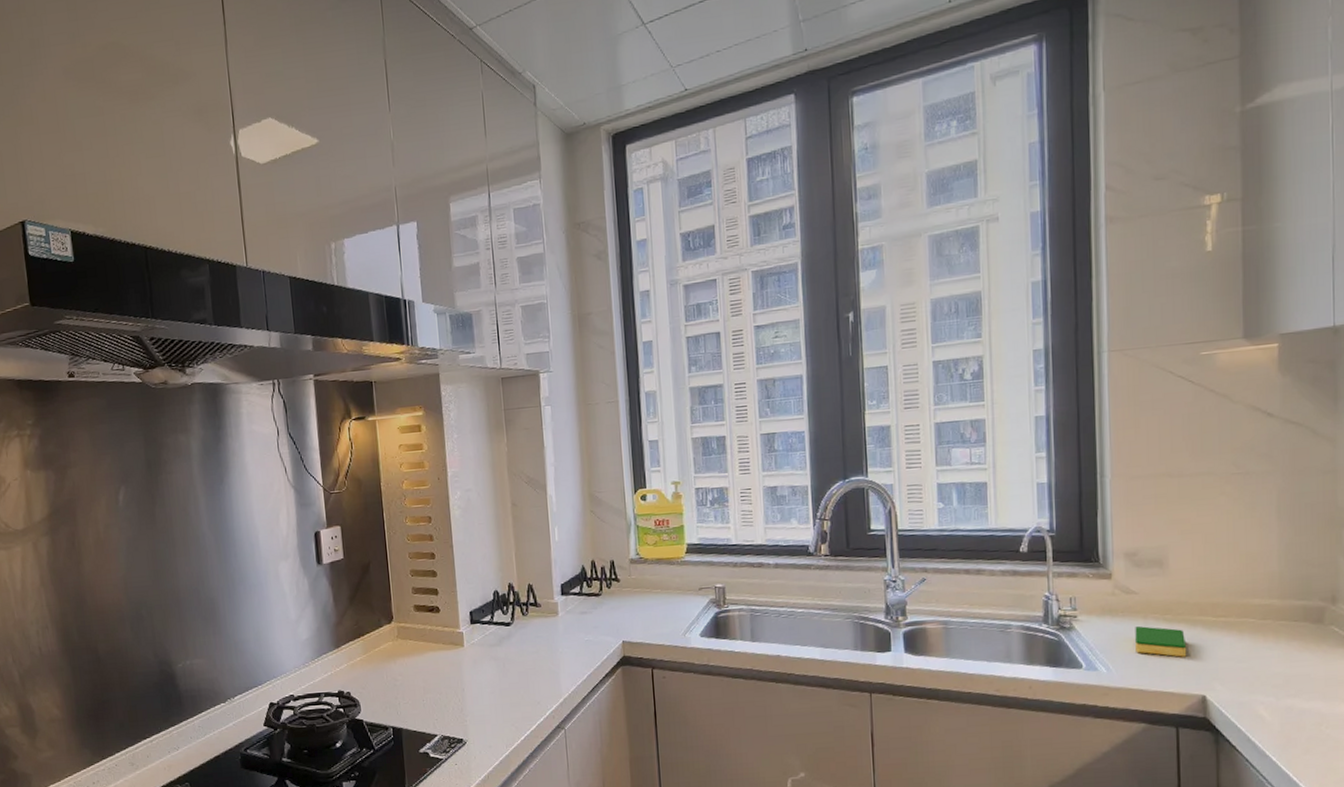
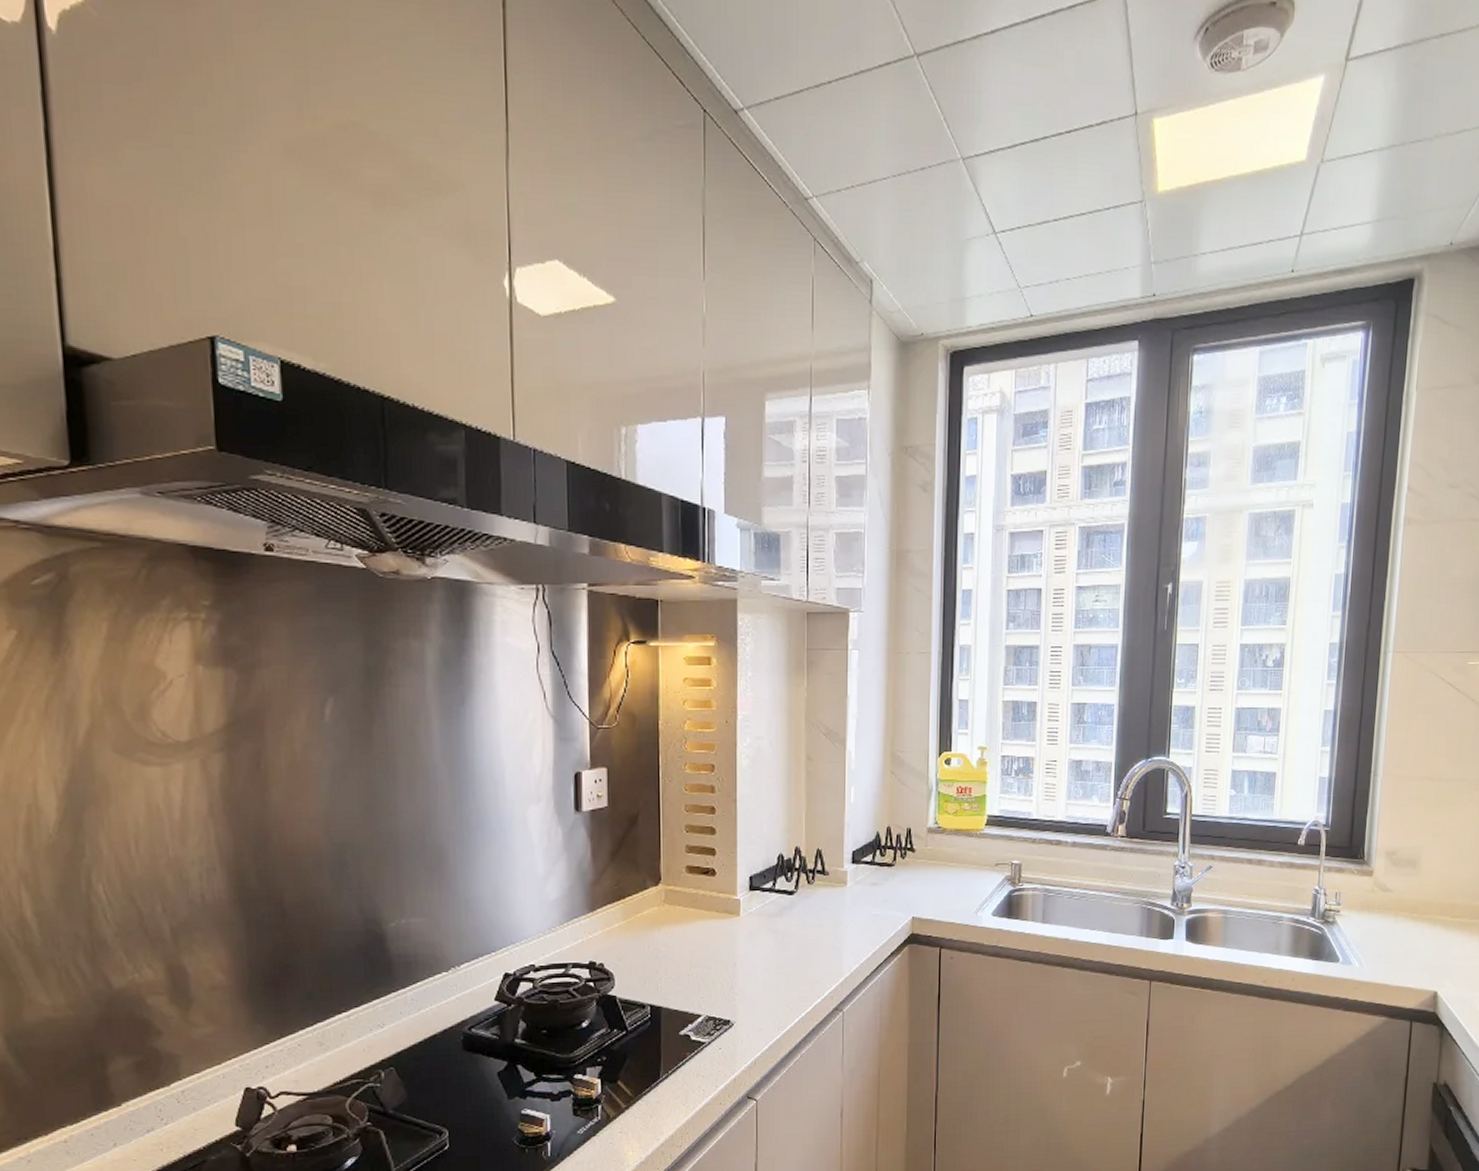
dish sponge: present [1135,626,1187,657] -> none [1385,923,1427,954]

